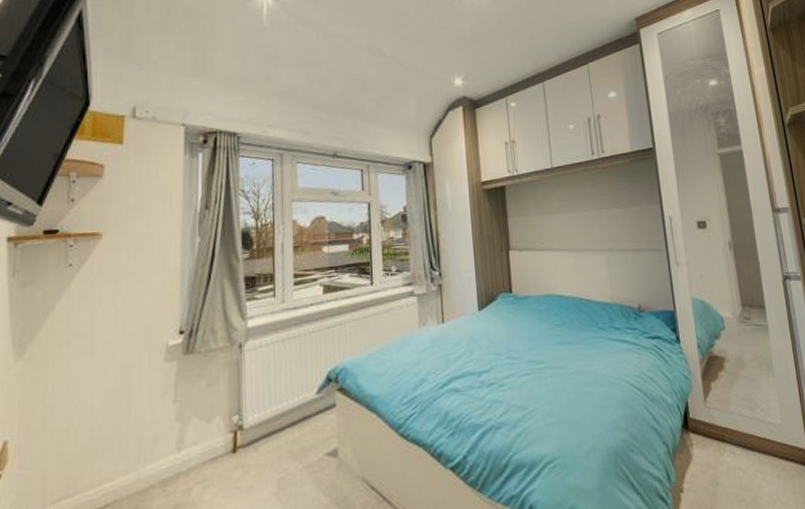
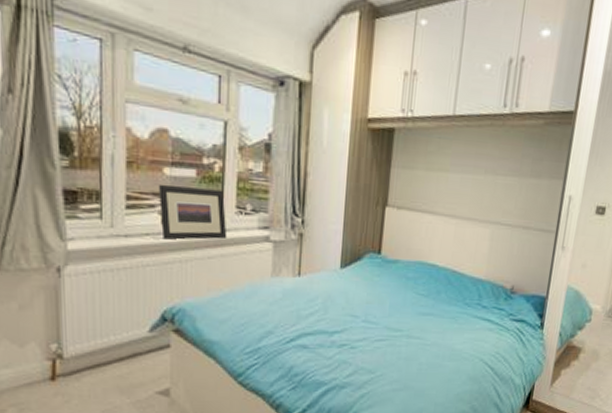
picture frame: none [319,258,378,307] -> present [158,184,227,240]

